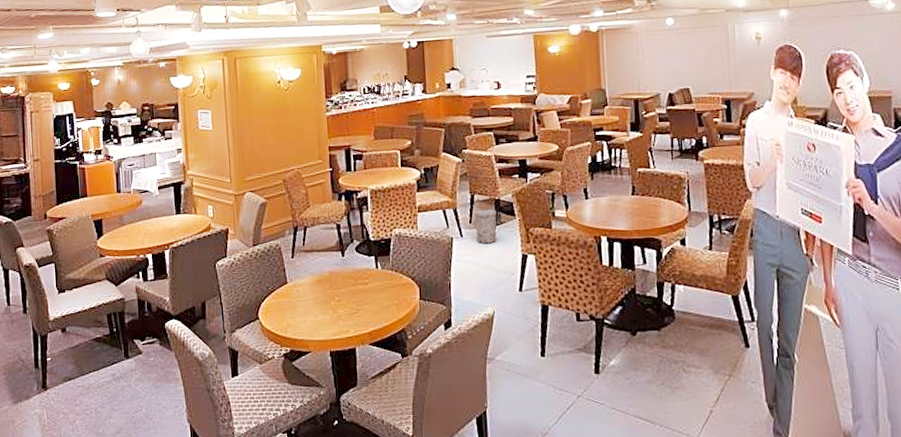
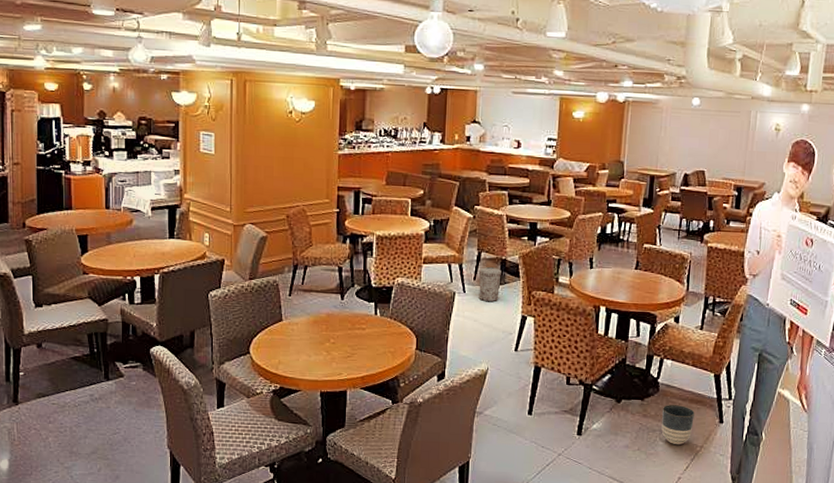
planter: none [681,332,718,375] -> present [661,405,695,445]

